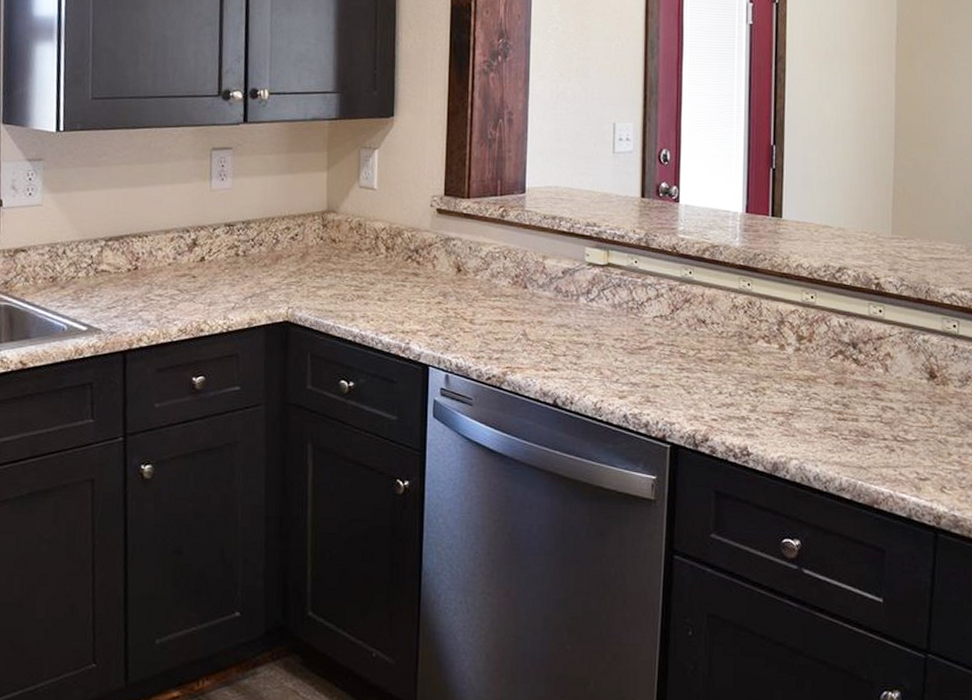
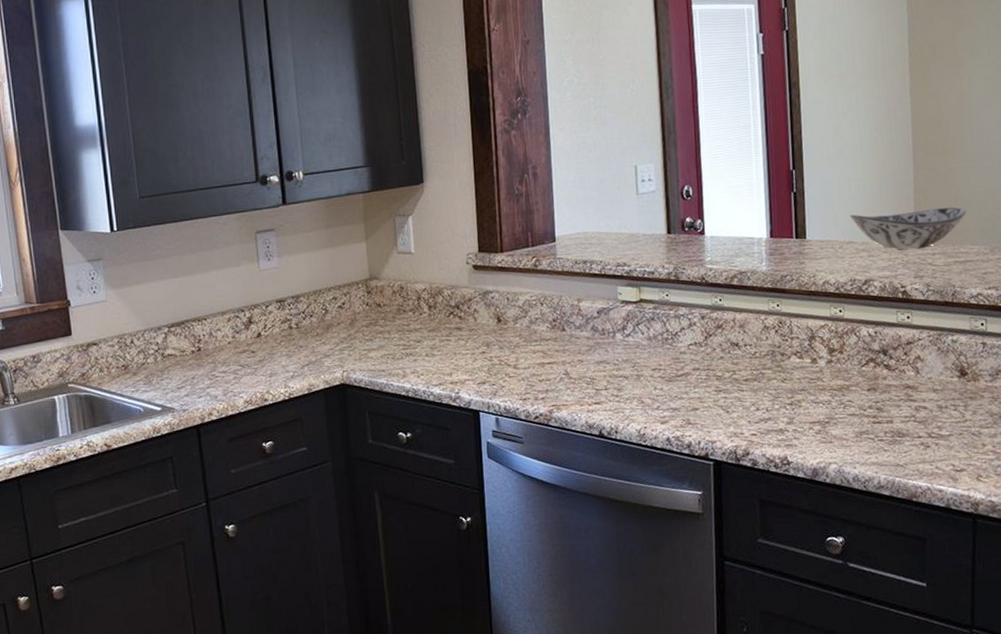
decorative bowl: none [827,197,945,241] -> present [849,206,967,250]

